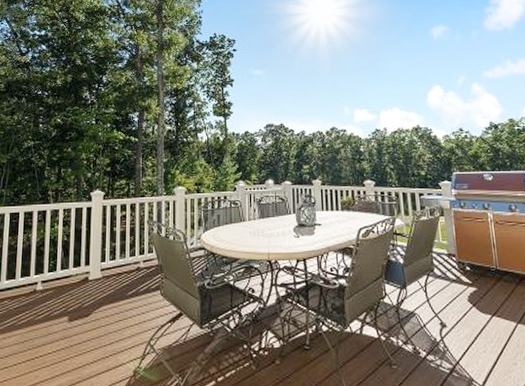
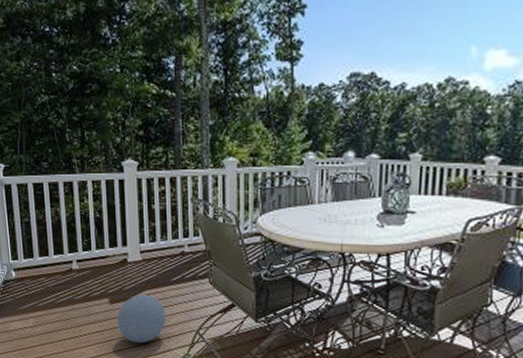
decorative ball: none [74,309,120,361] -> present [117,294,166,344]

